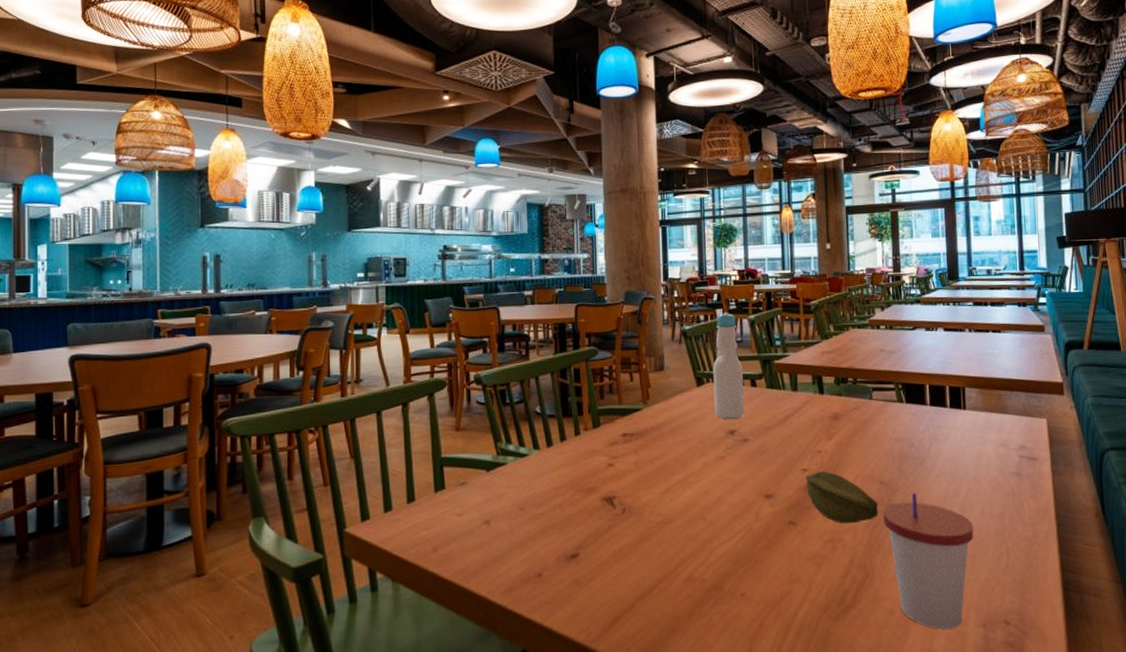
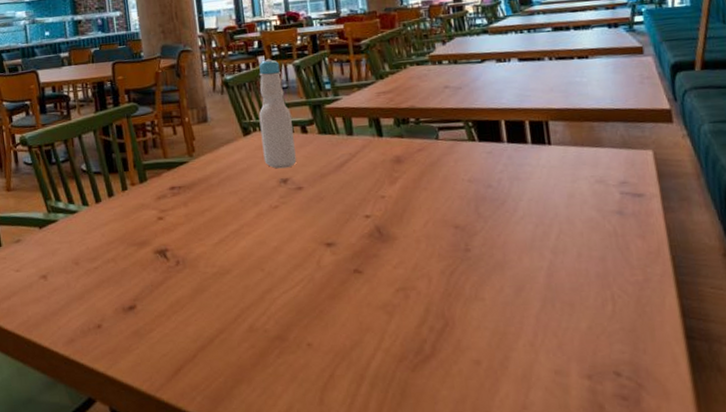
fruit: present [805,471,879,524] -> none [369,217,455,271]
cup: present [882,492,974,629] -> none [460,236,571,381]

